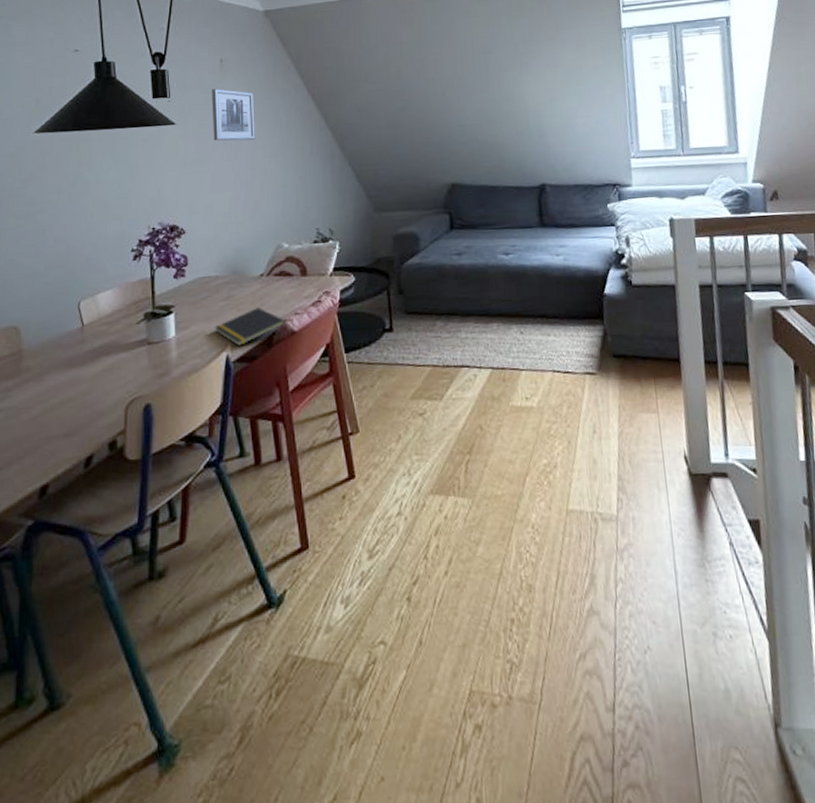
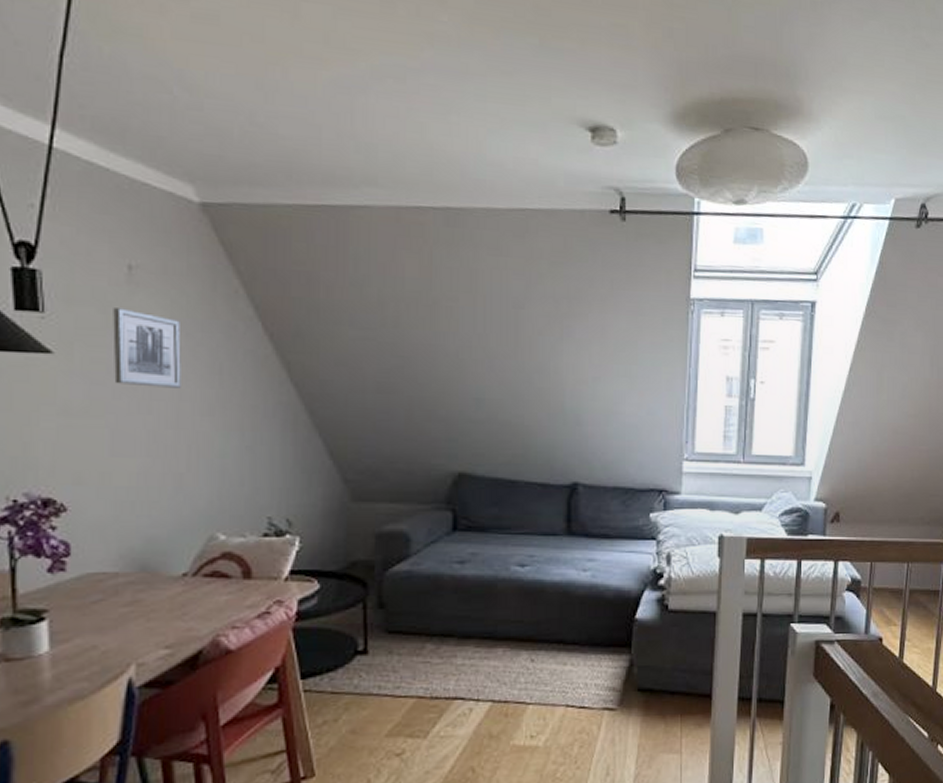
notepad: present [214,307,286,346] -> none [110,617,218,667]

